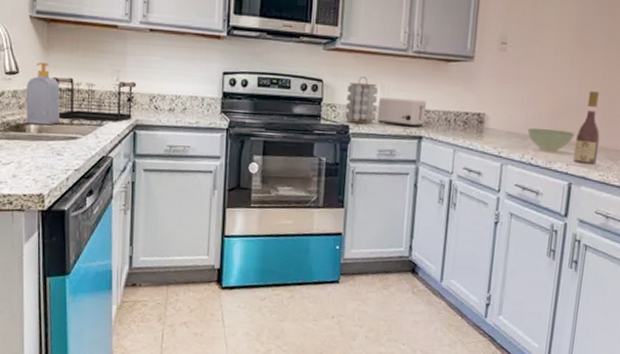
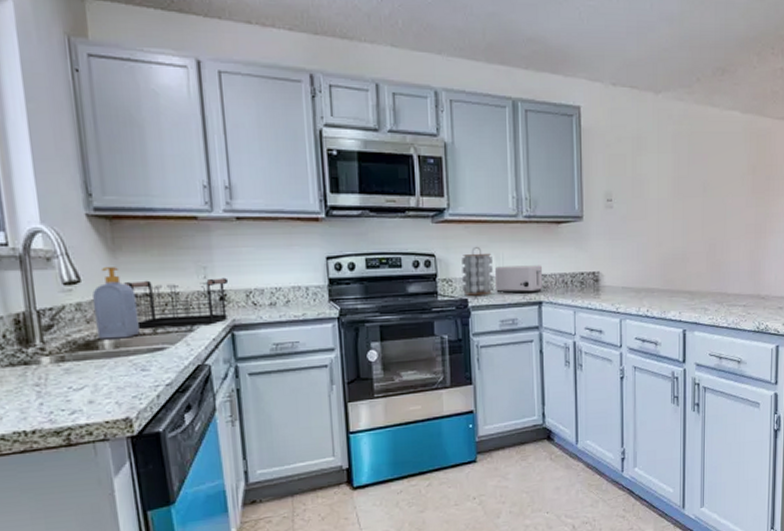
bowl: present [527,127,576,152] -> none [641,280,684,302]
wine bottle: present [573,91,600,166] -> none [685,239,706,311]

